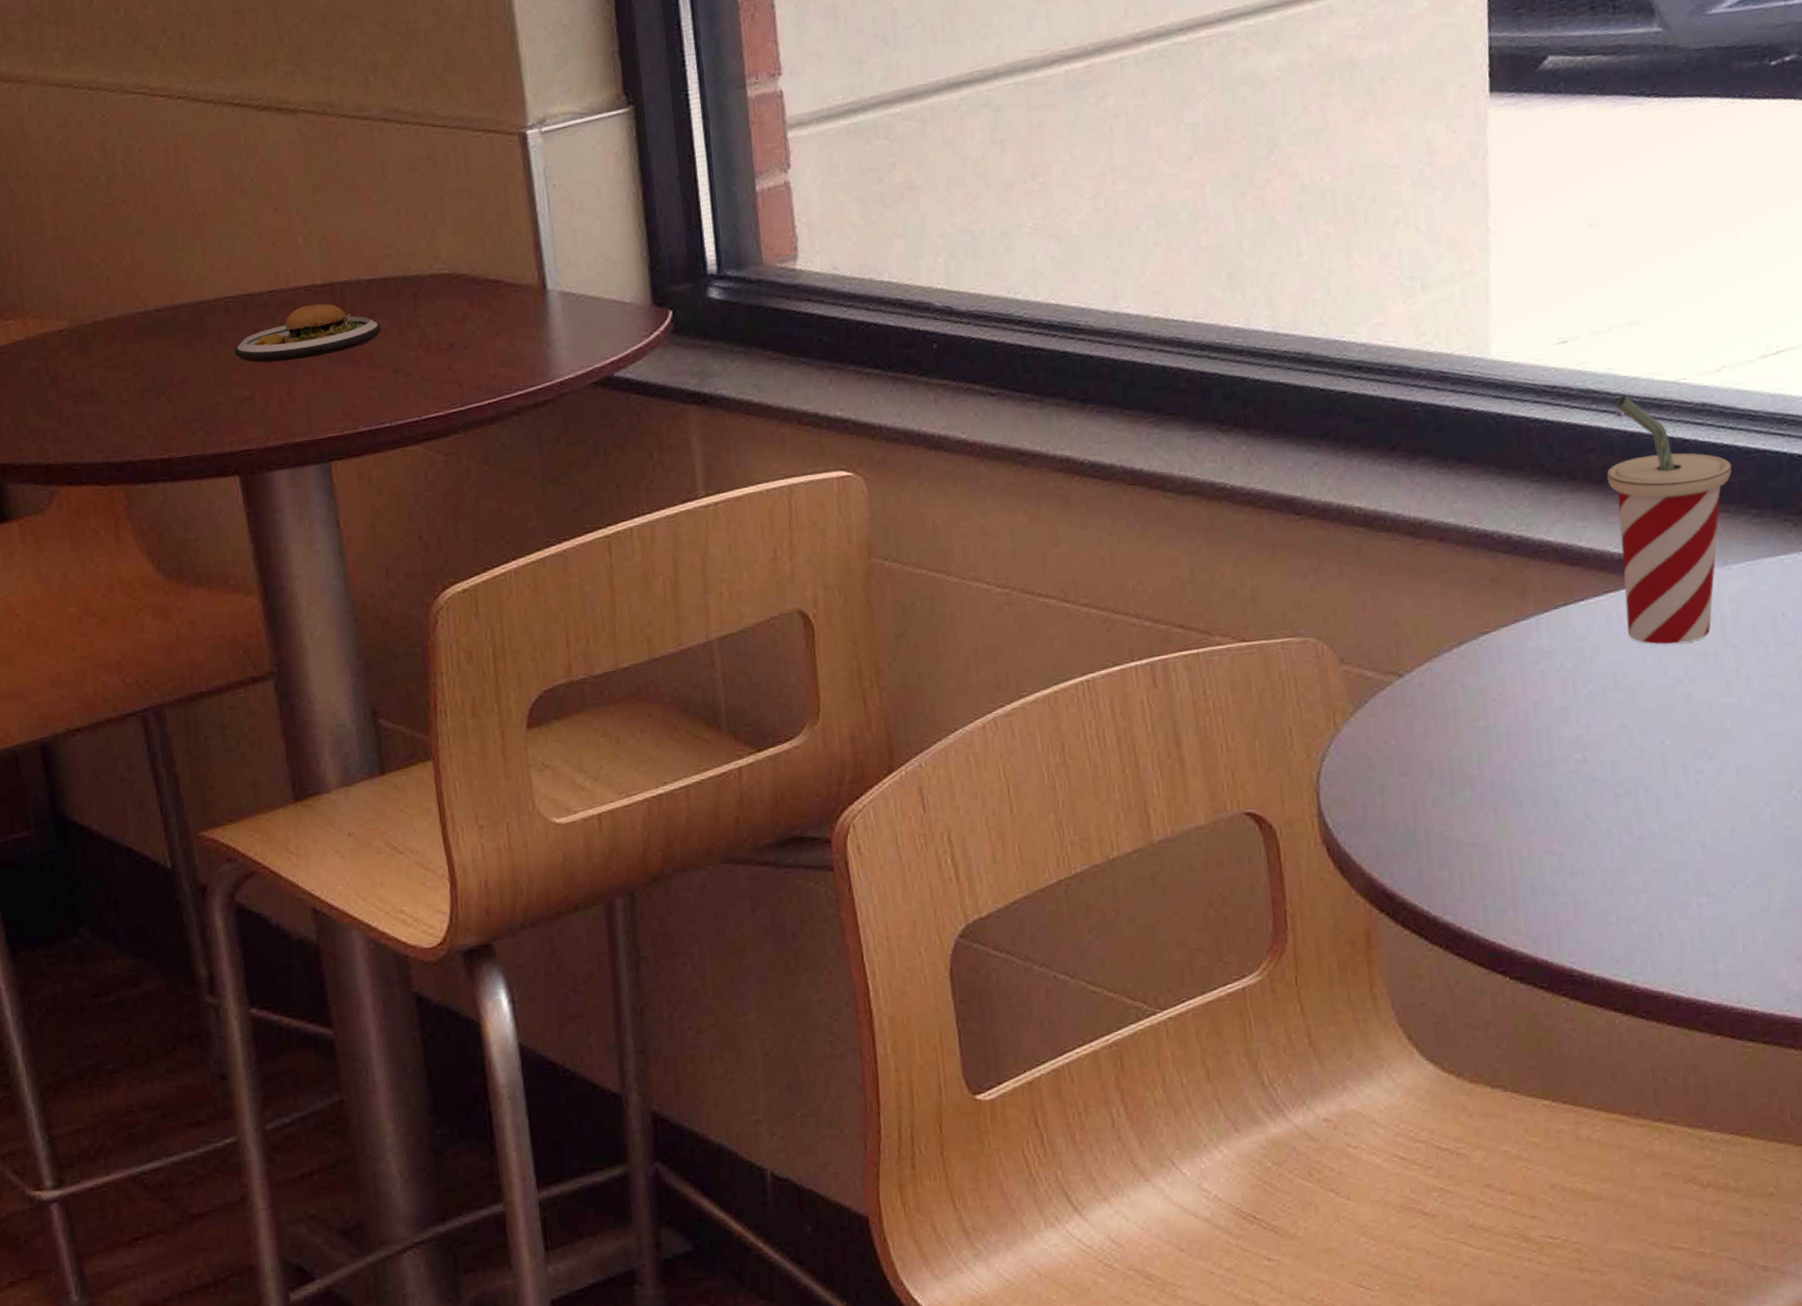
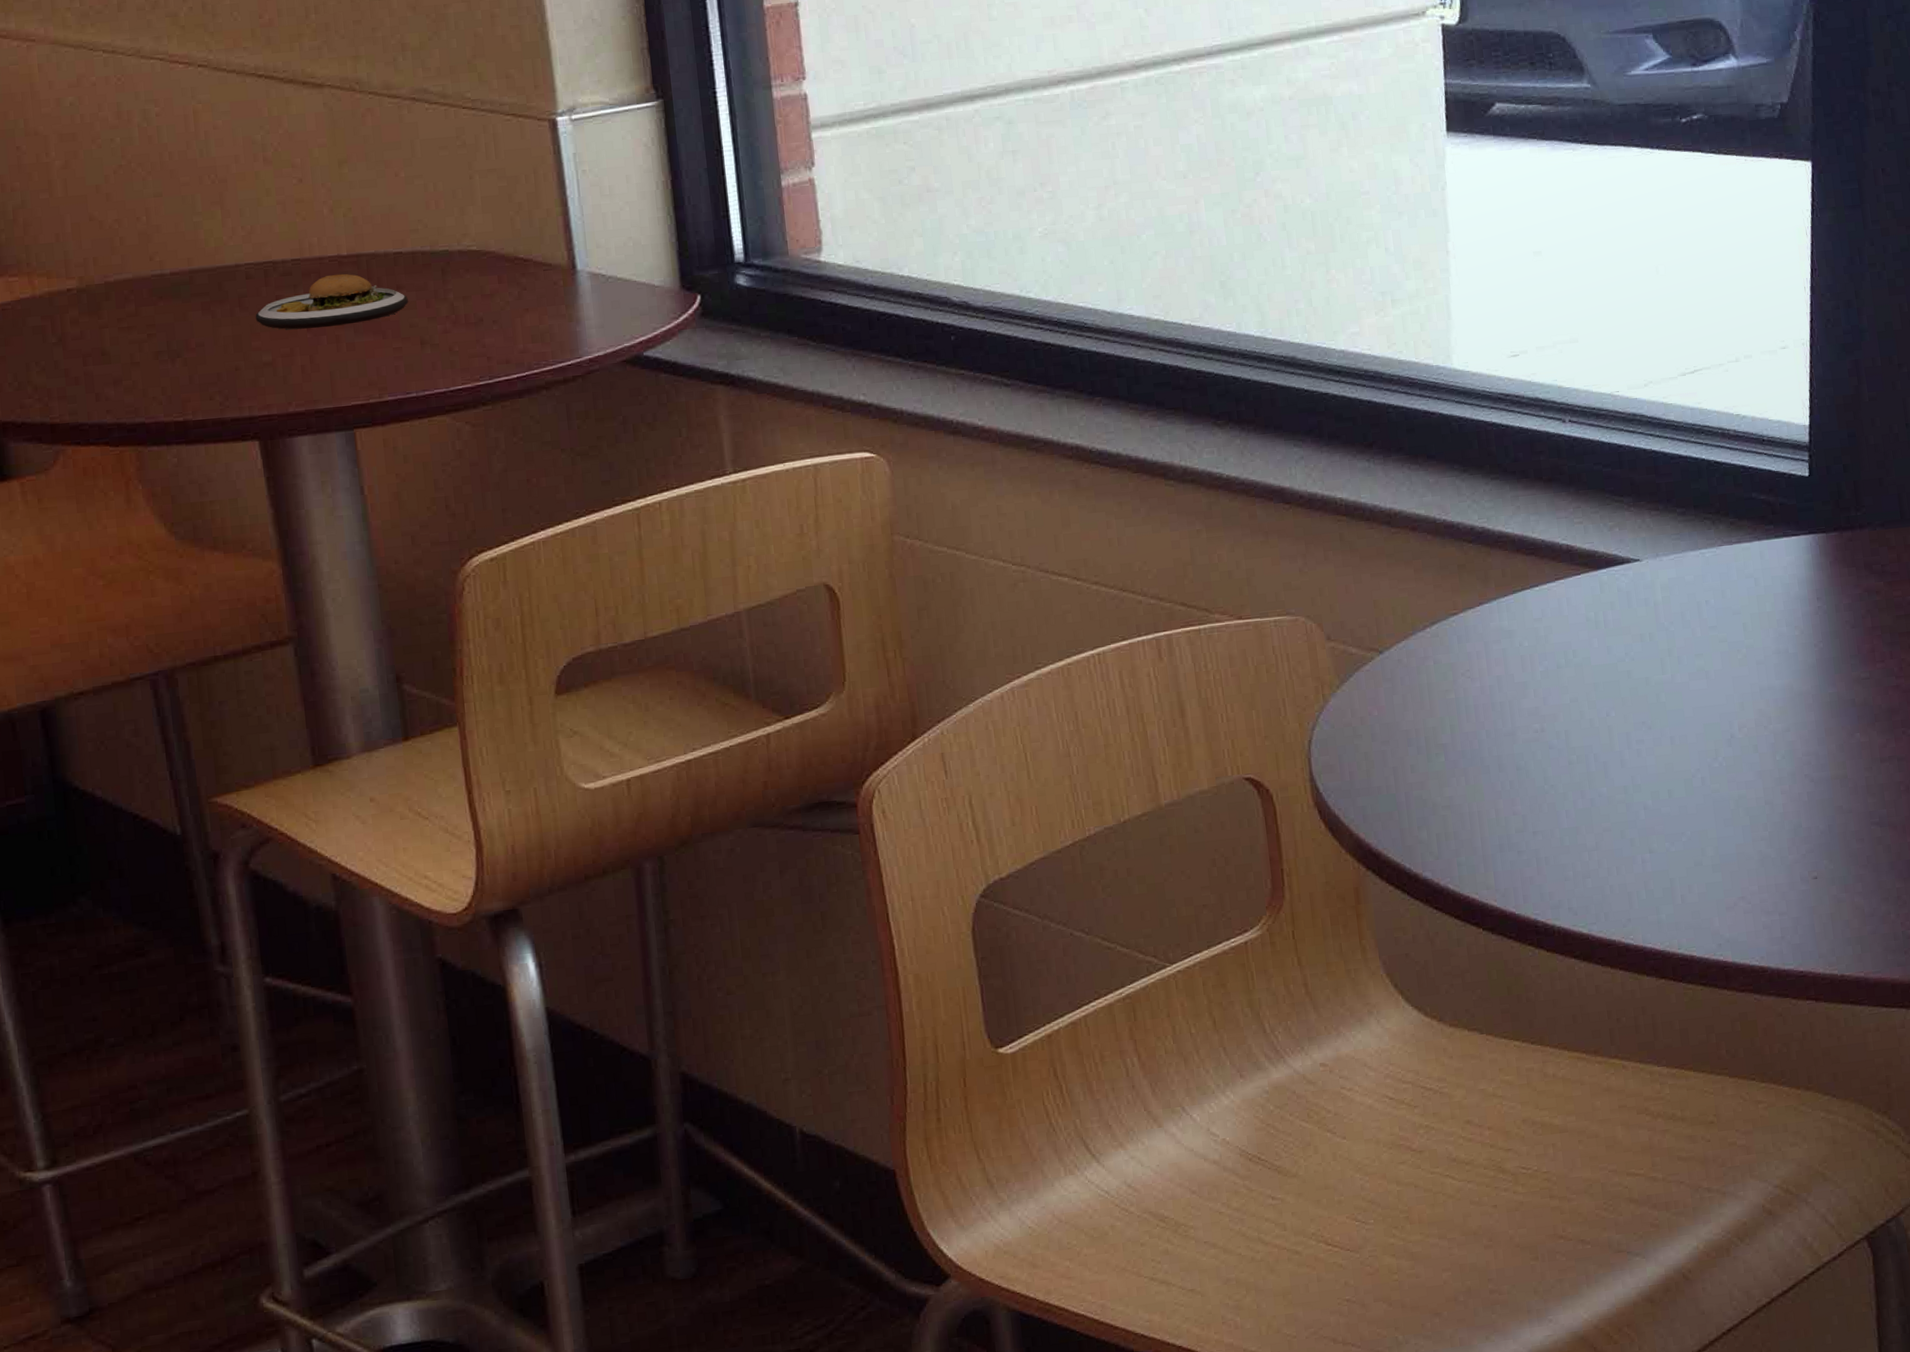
beverage cup: present [1606,395,1732,644] -> none [1554,405,1660,627]

